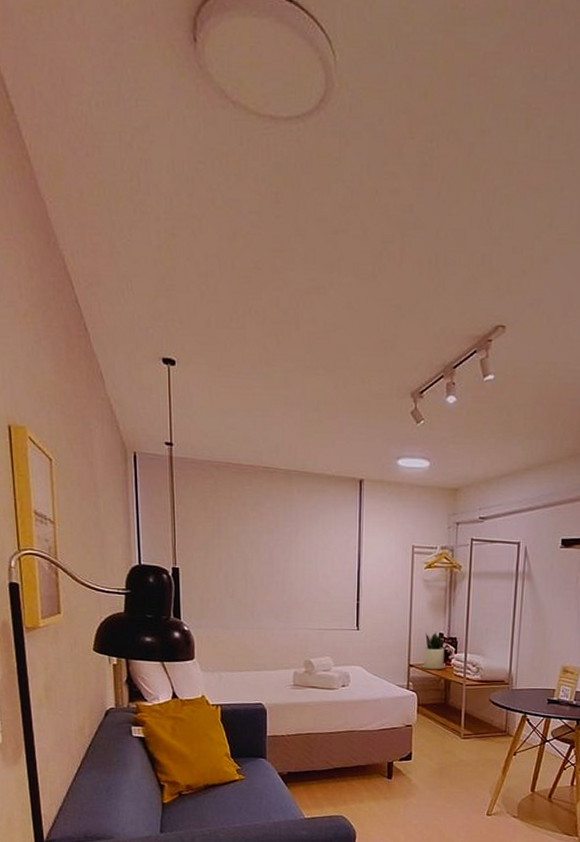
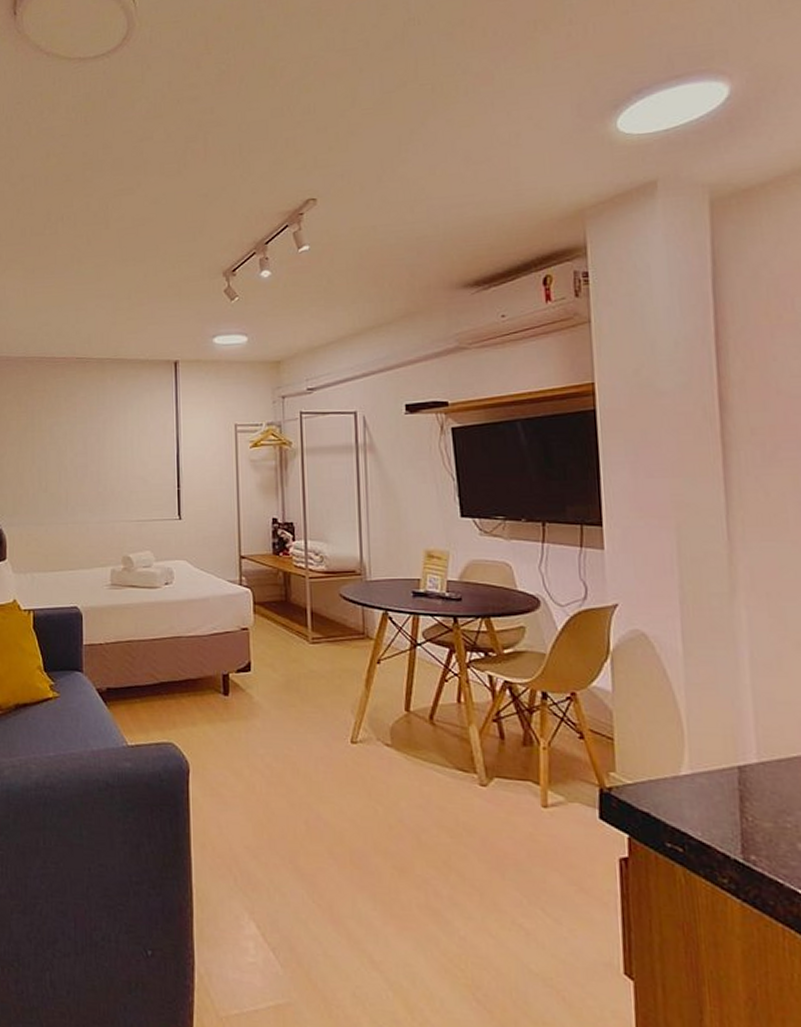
planter: present [422,632,445,670] -> none [255,517,283,561]

